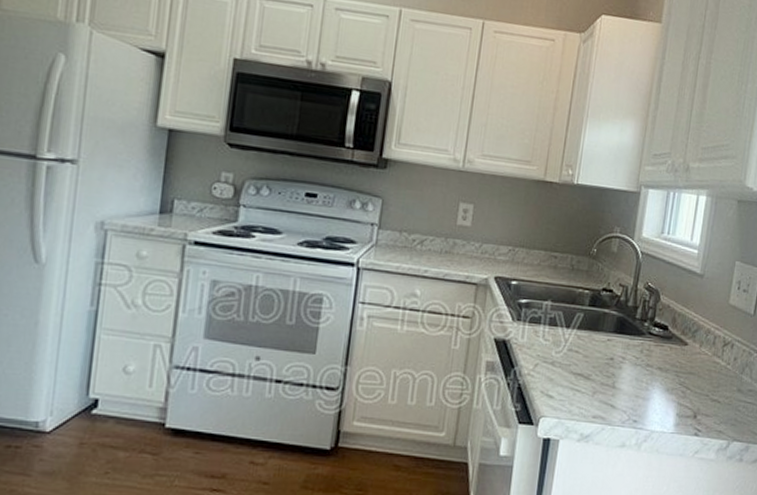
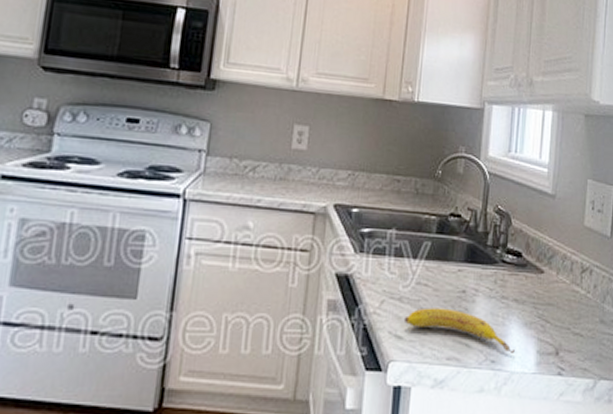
fruit: none [555,372,656,415] -> present [403,308,515,353]

